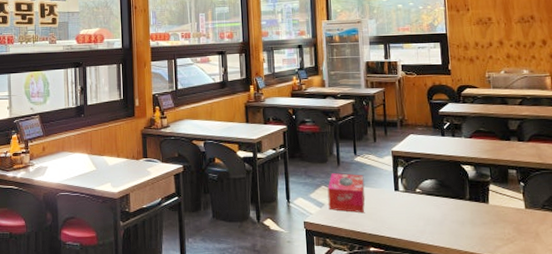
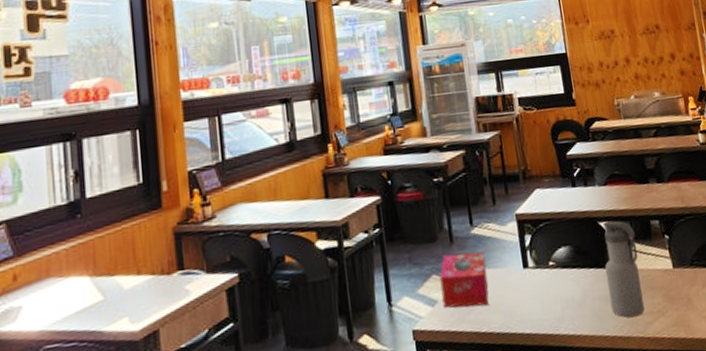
water bottle: none [463,165,496,240] -> present [603,220,645,318]

